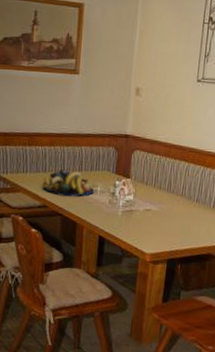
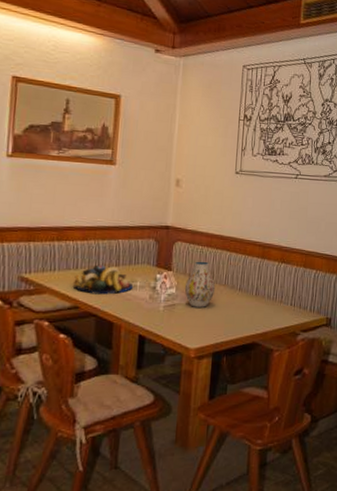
vase: none [142,170,173,216] -> present [184,261,216,307]

